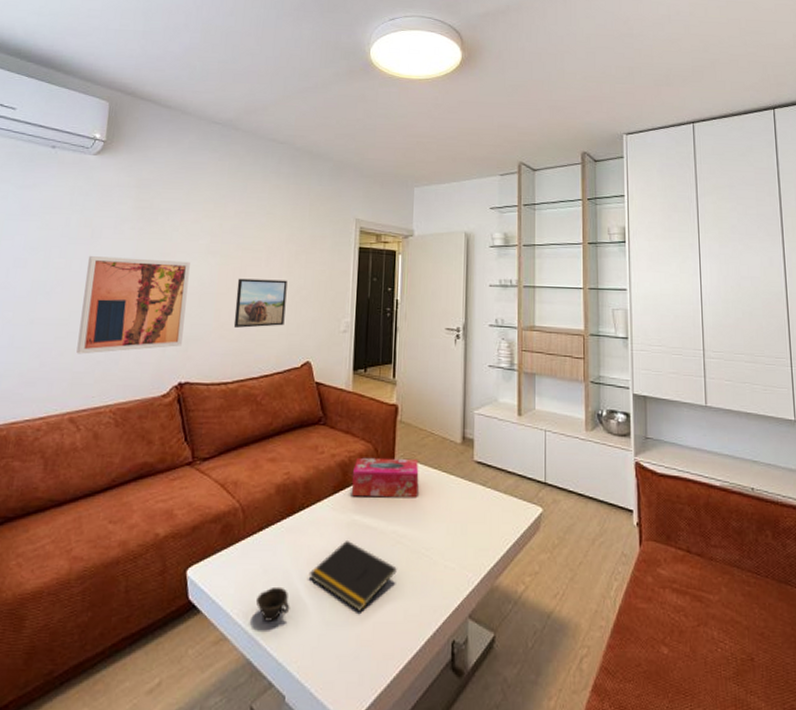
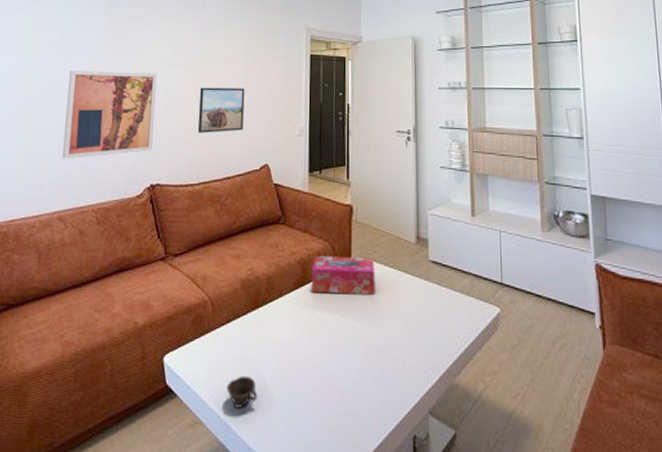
notepad: present [309,539,397,612] -> none [274,333,357,403]

